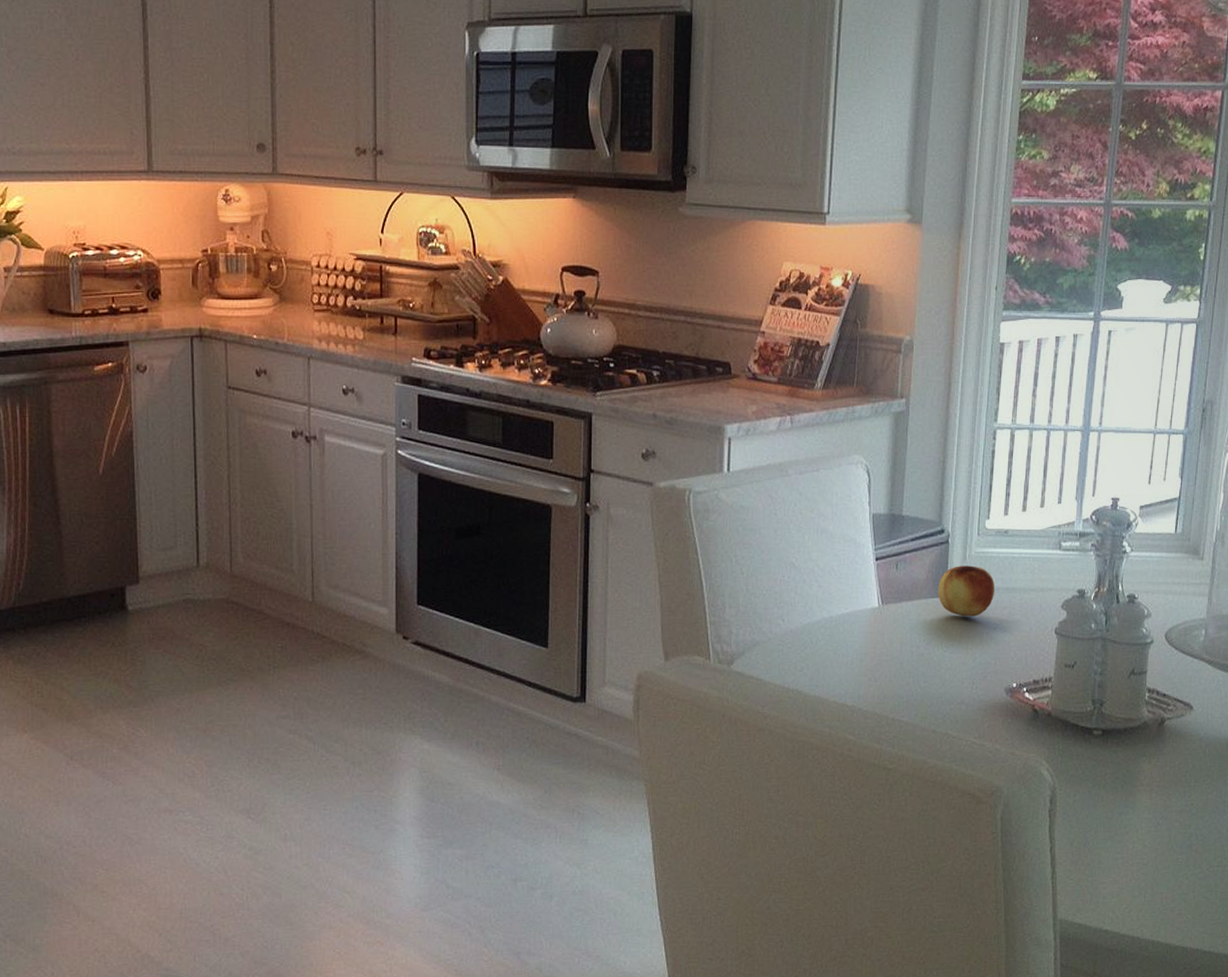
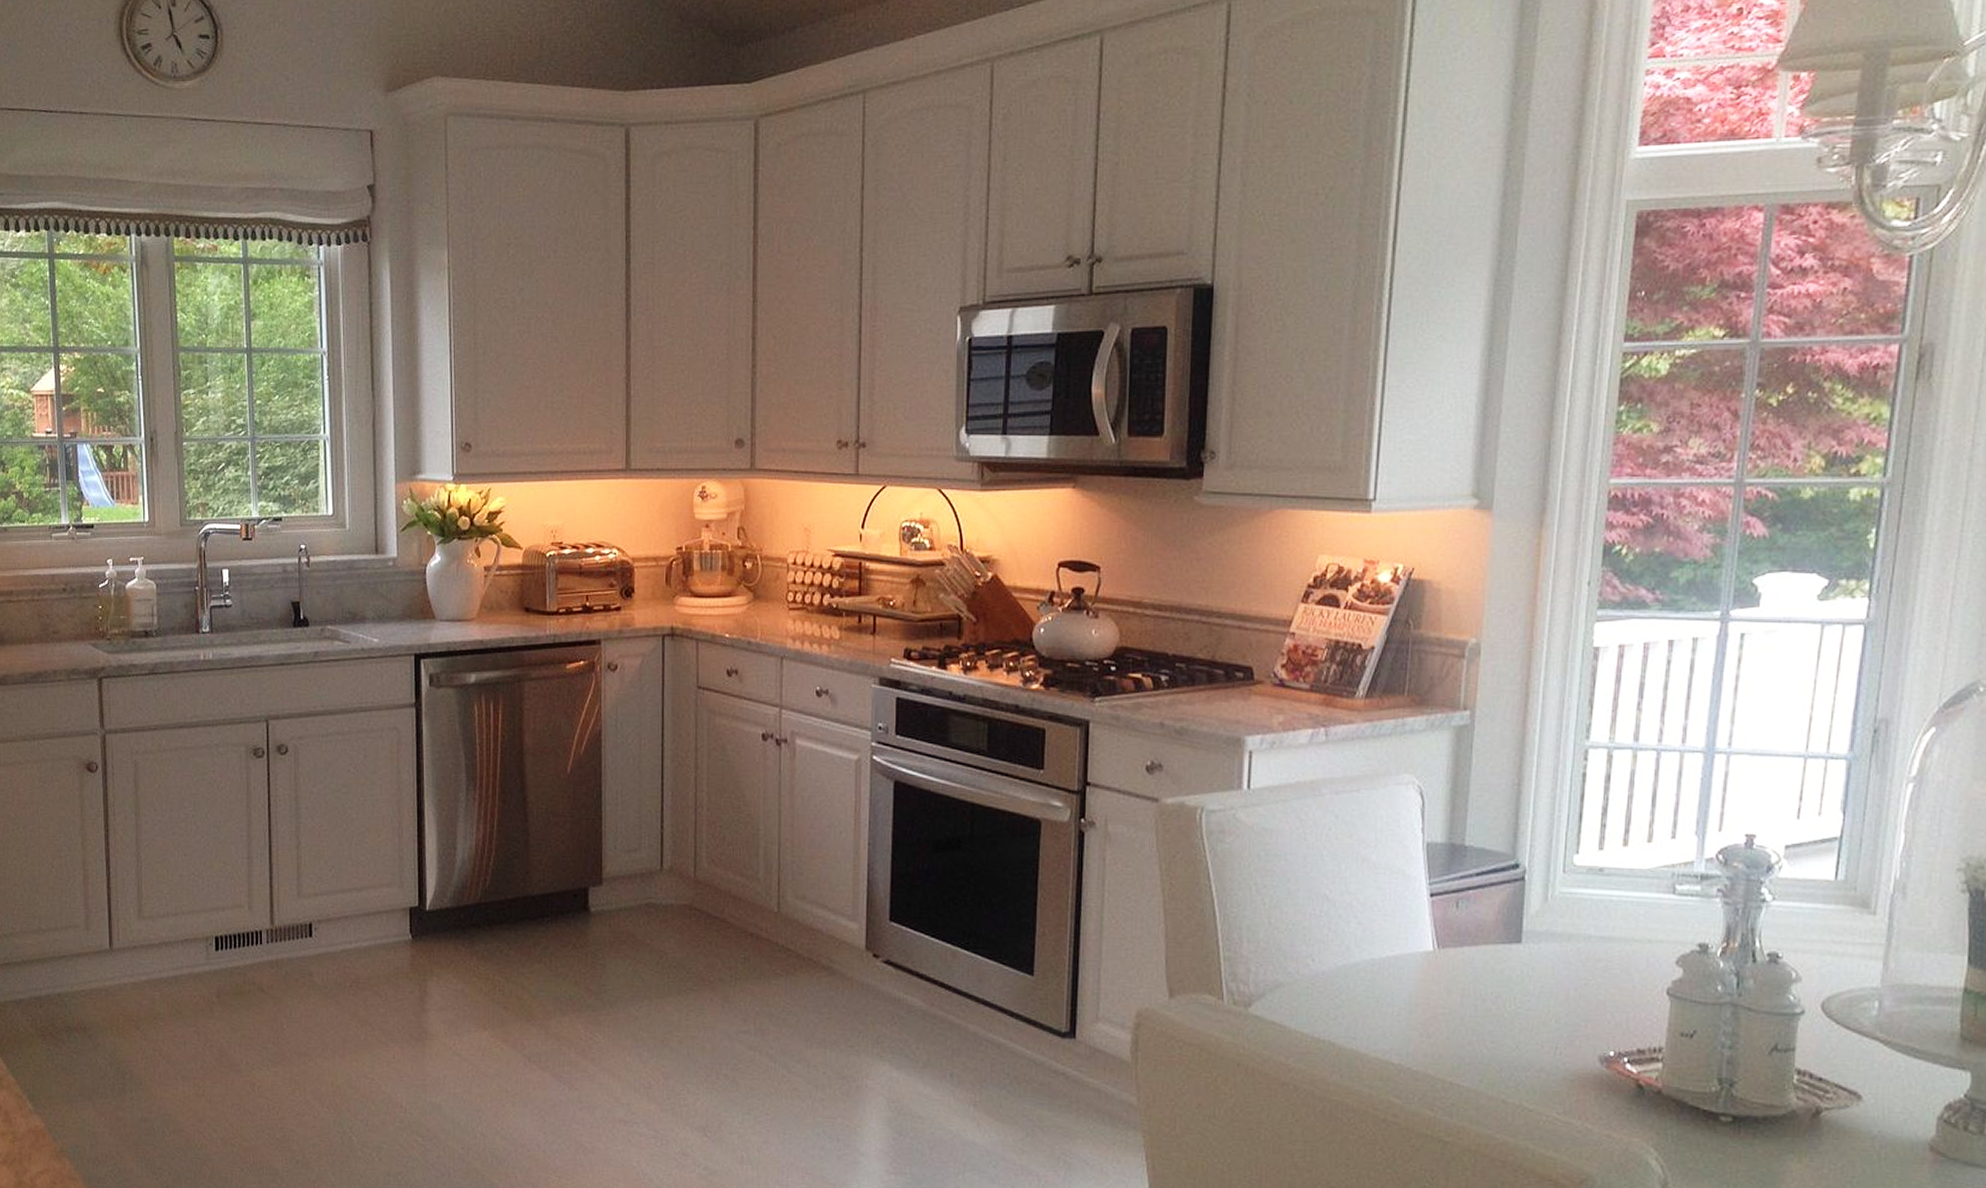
fruit: present [938,566,996,617] -> none [1510,907,1587,969]

